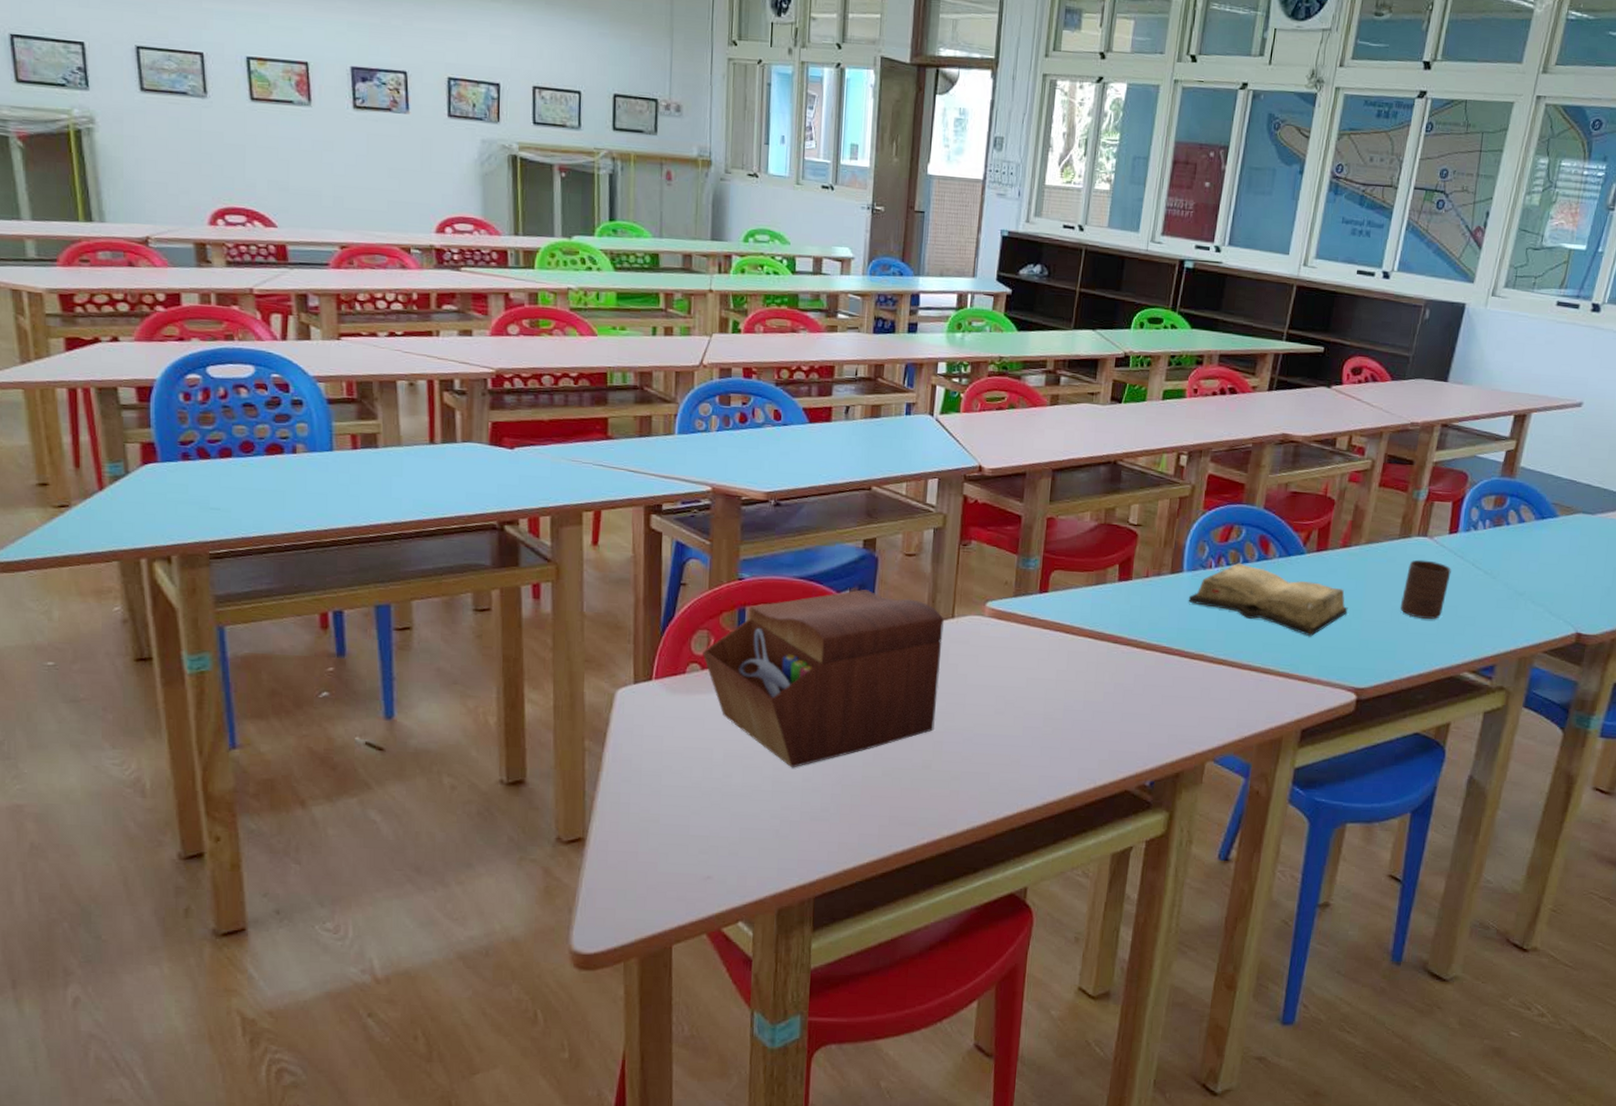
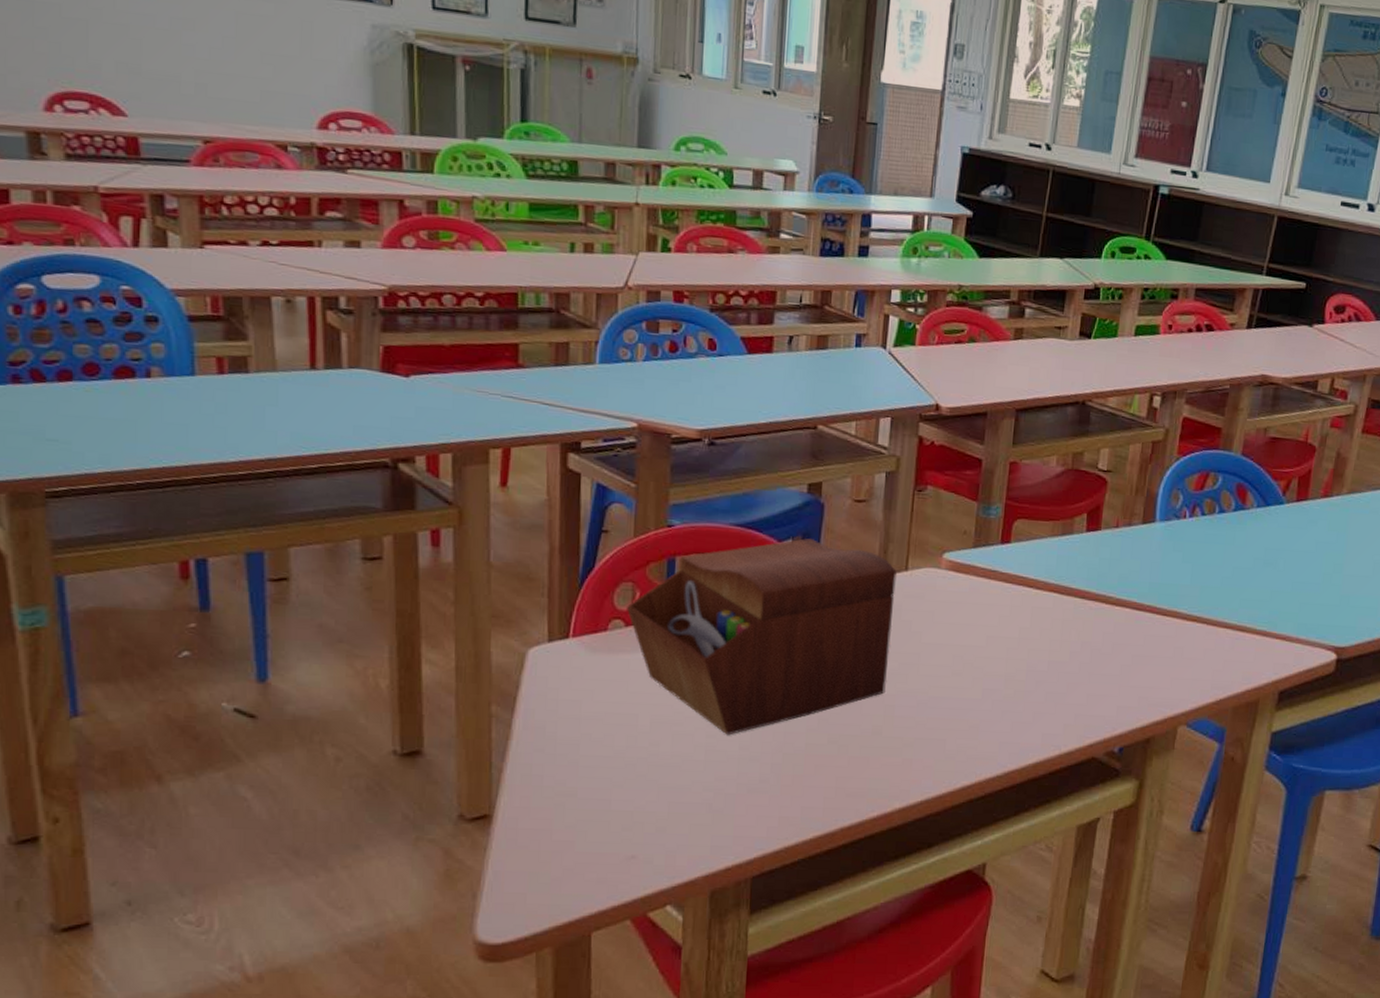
diary: present [1188,562,1348,637] -> none [1160,512,1329,593]

